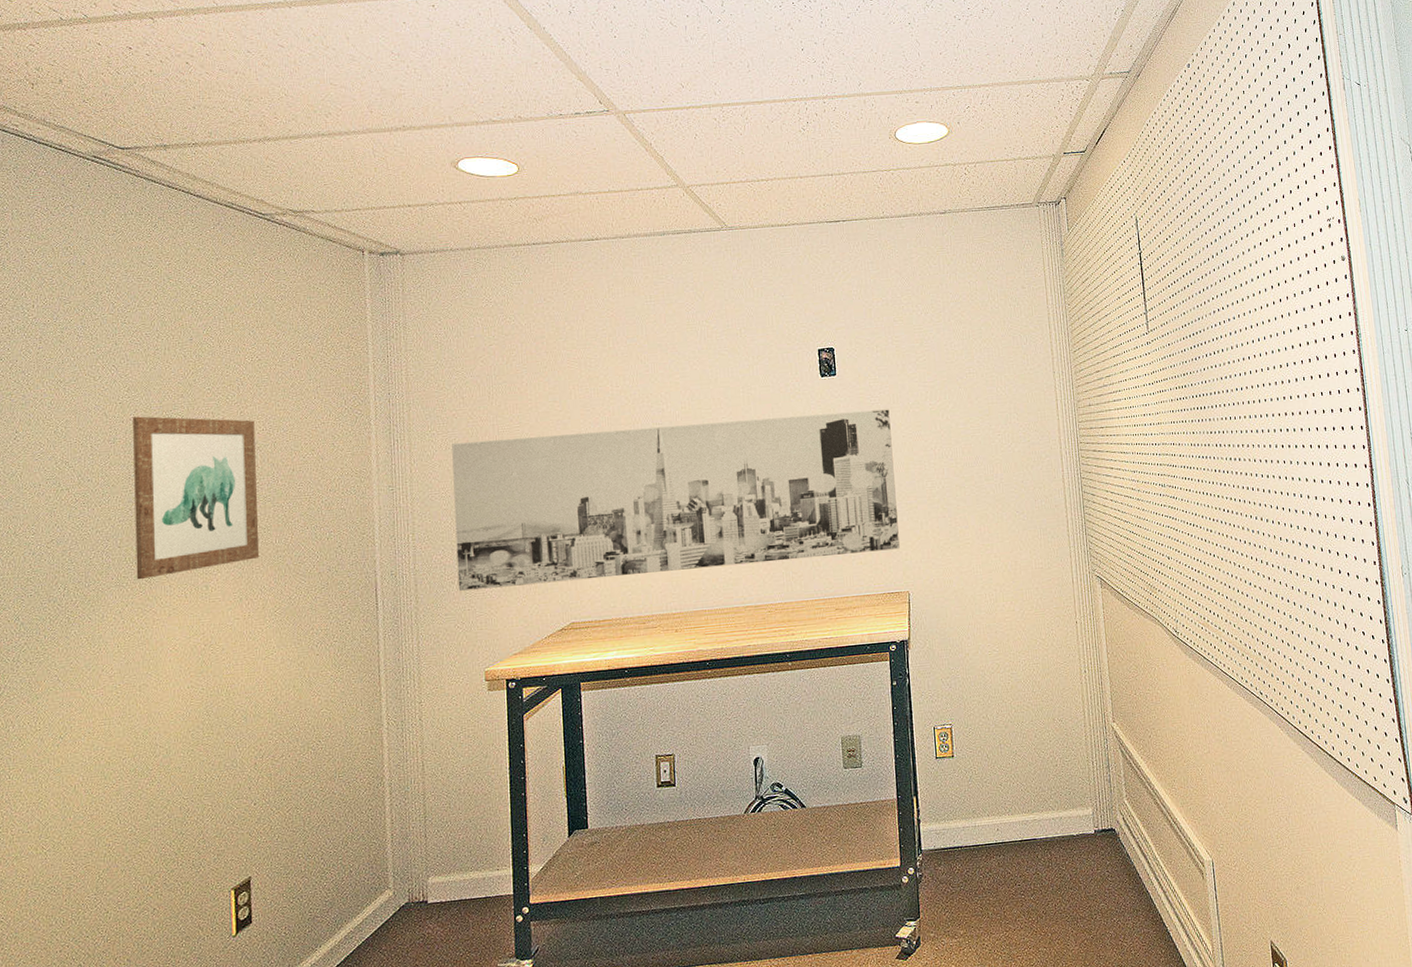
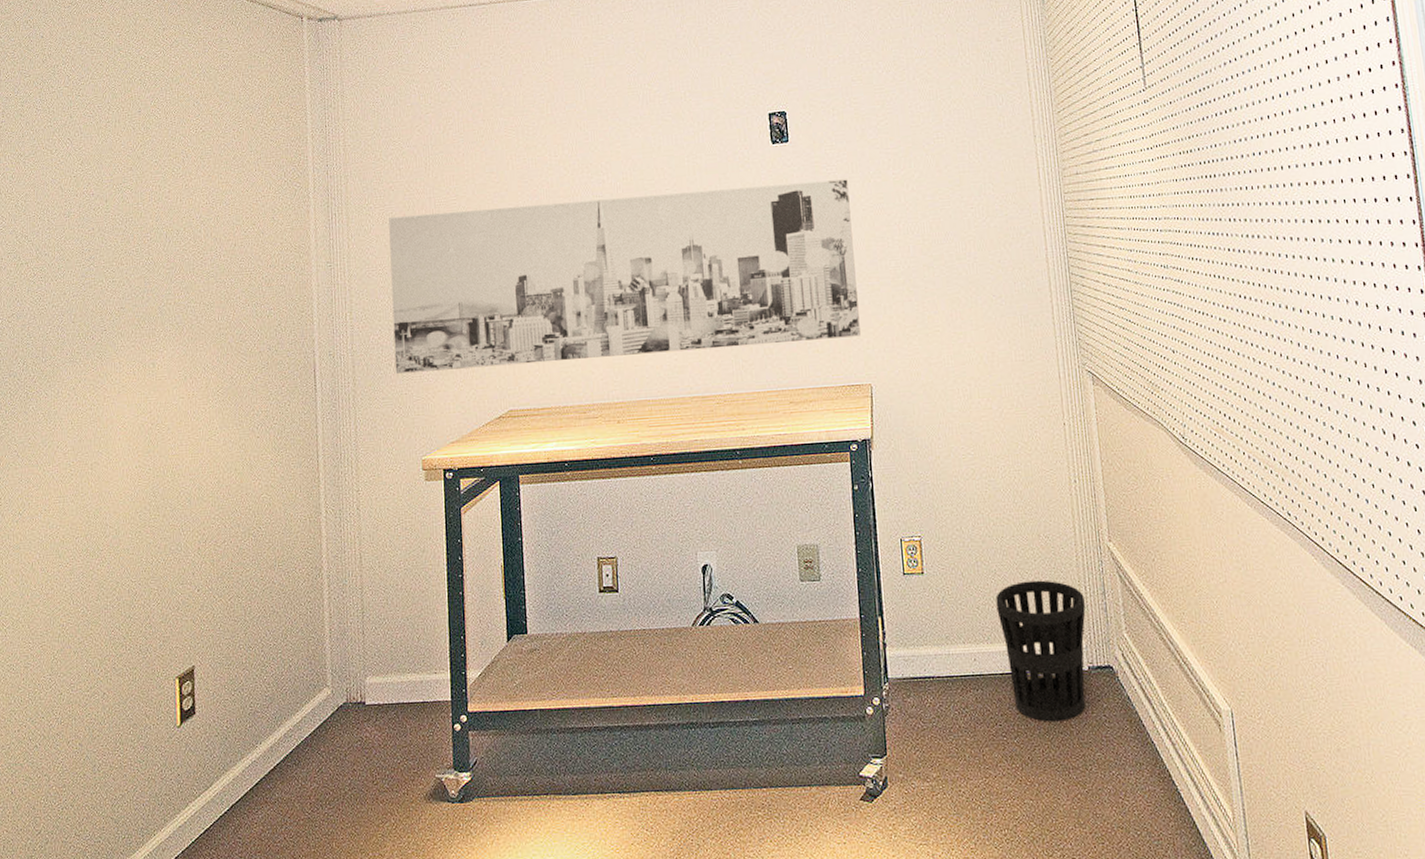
wall art: present [133,416,260,580] -> none [86,189,203,356]
wastebasket: none [1016,757,1093,880] -> present [995,580,1086,722]

